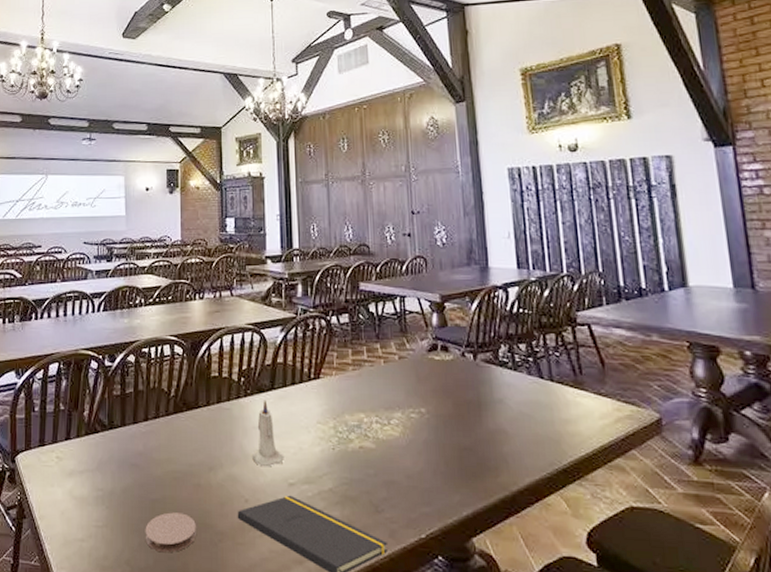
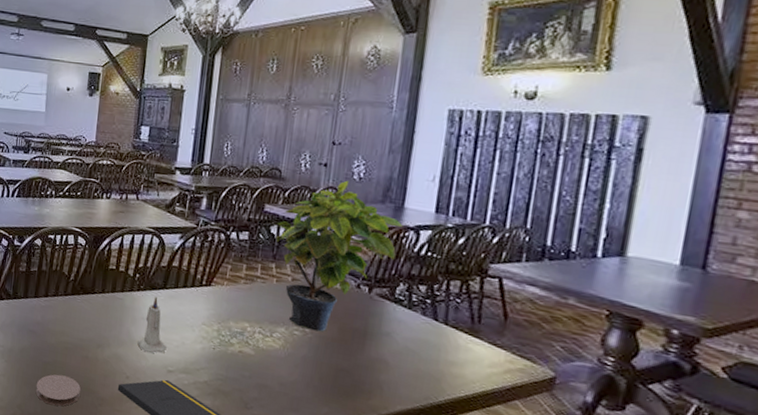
potted plant: none [373,247,492,410] -> present [275,180,403,332]

